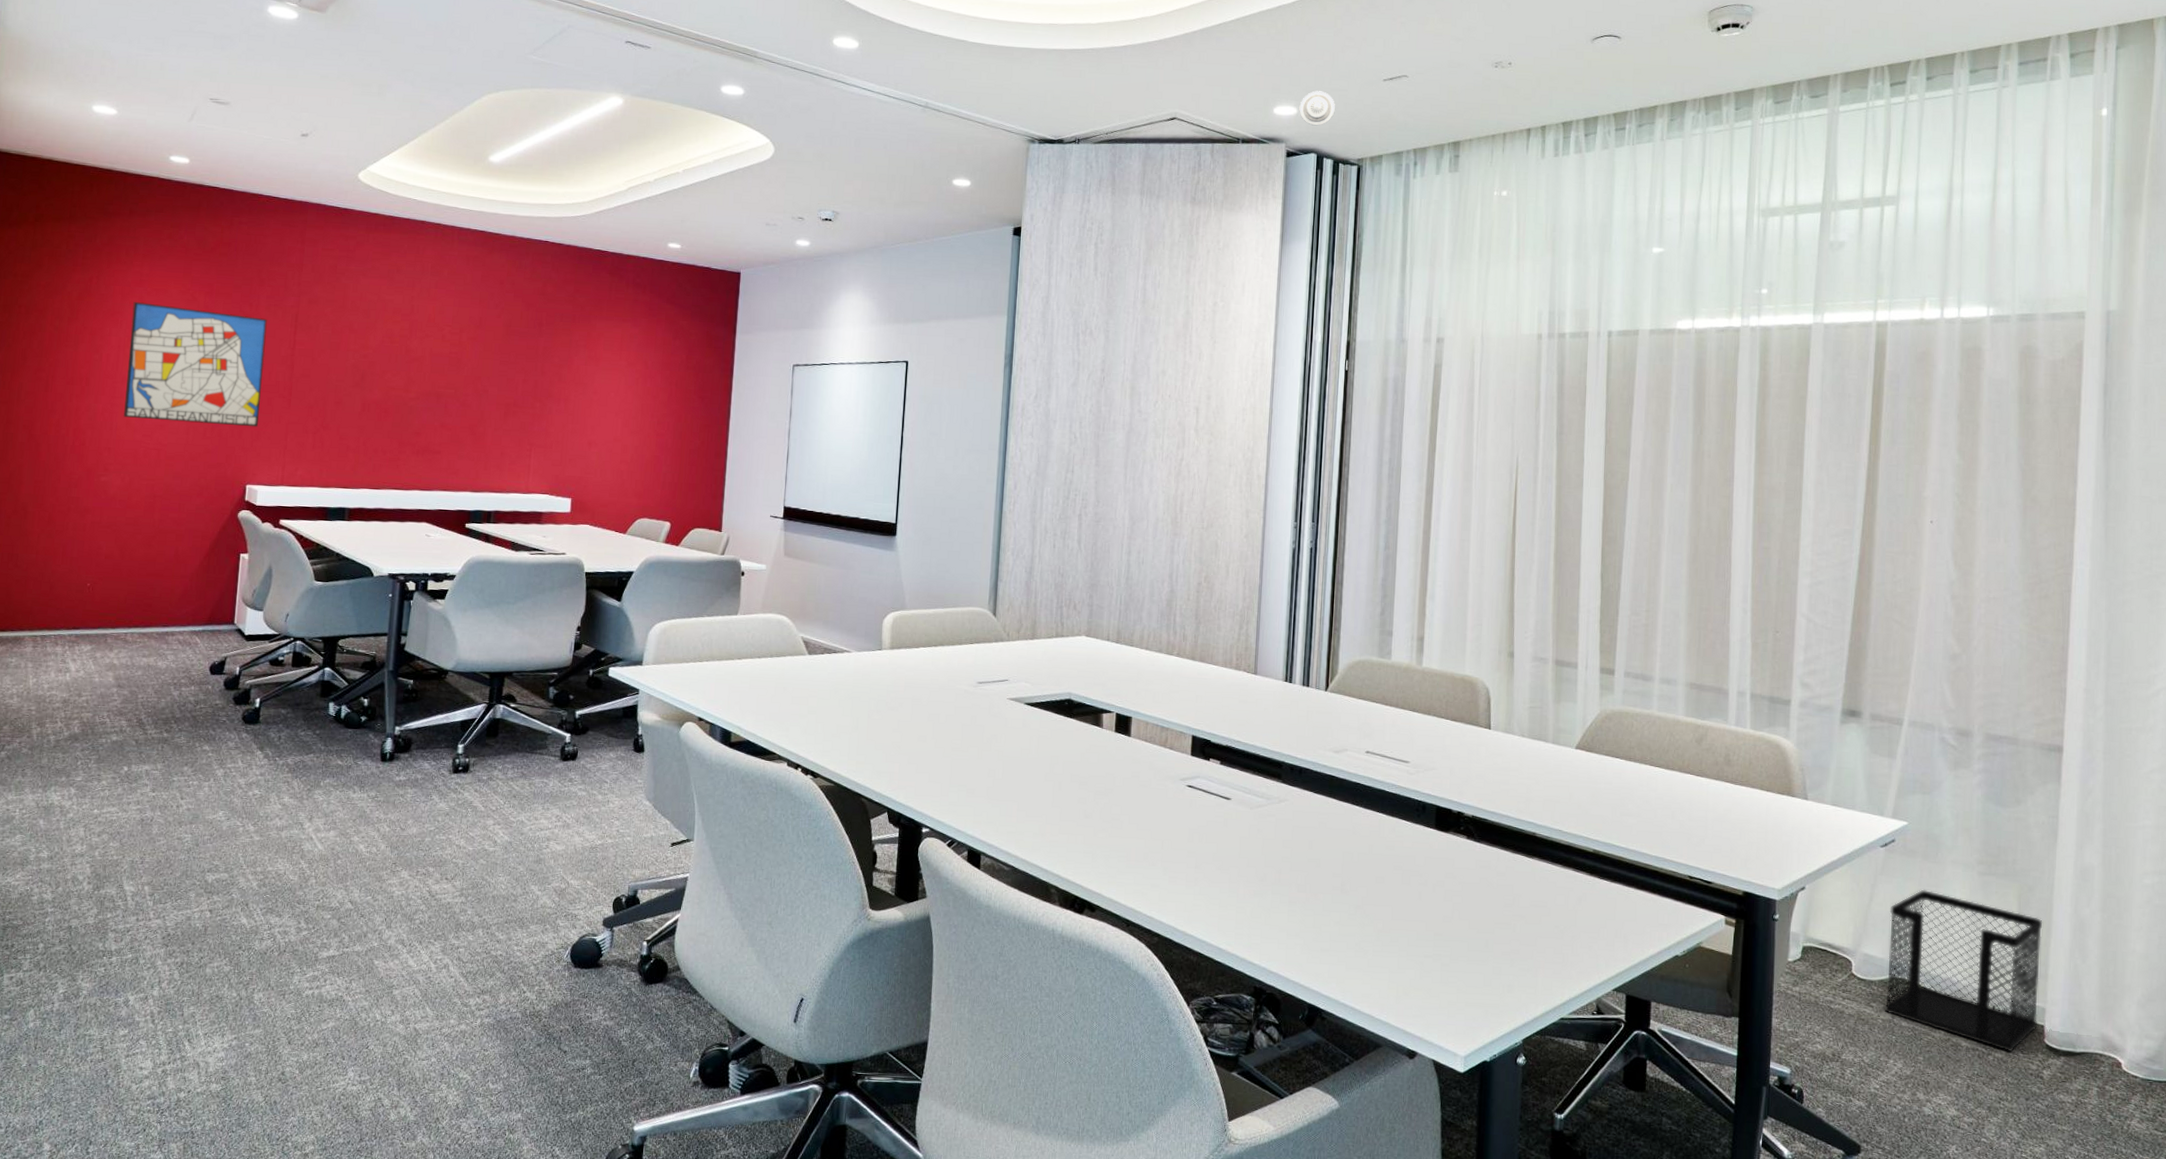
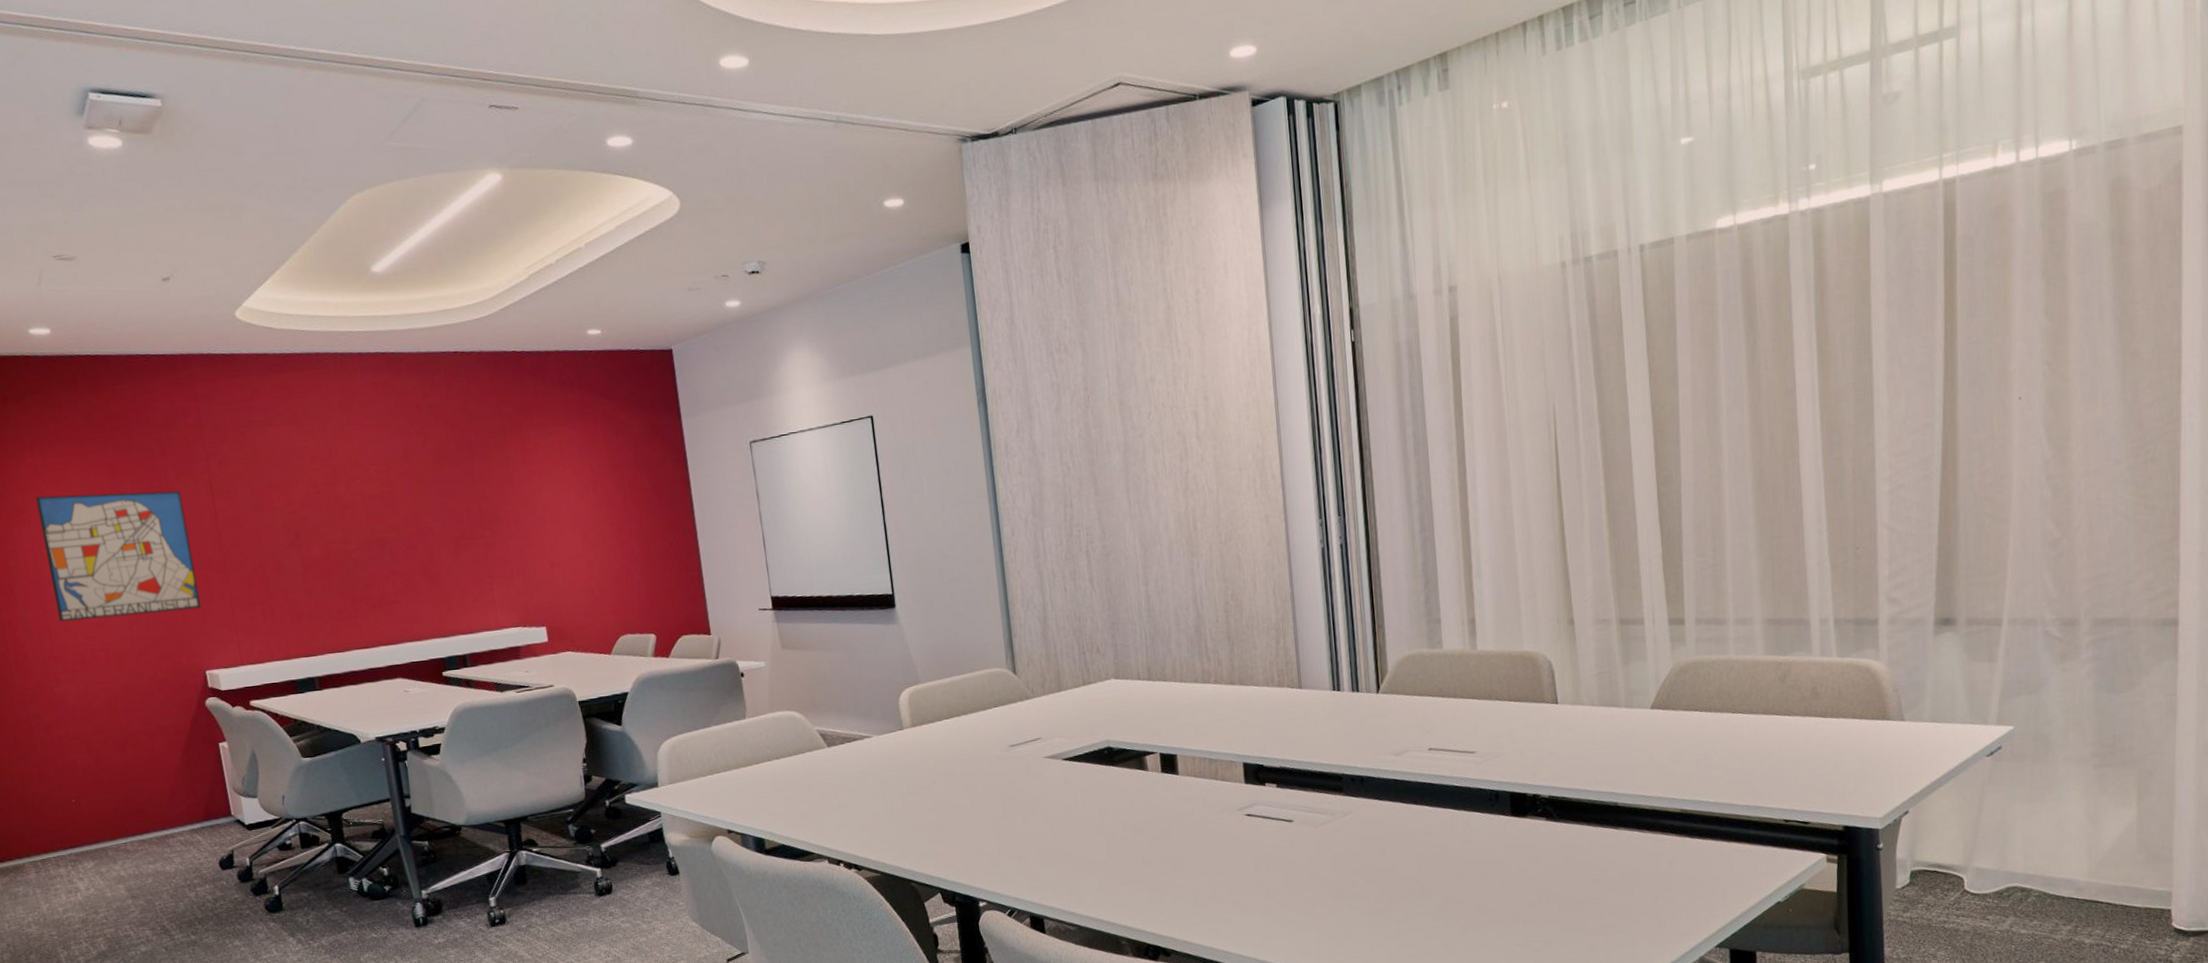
smoke detector: present [1299,91,1335,126] -> none [1258,20,1300,64]
wastebasket: present [1884,889,2043,1053] -> none [2001,792,2165,942]

